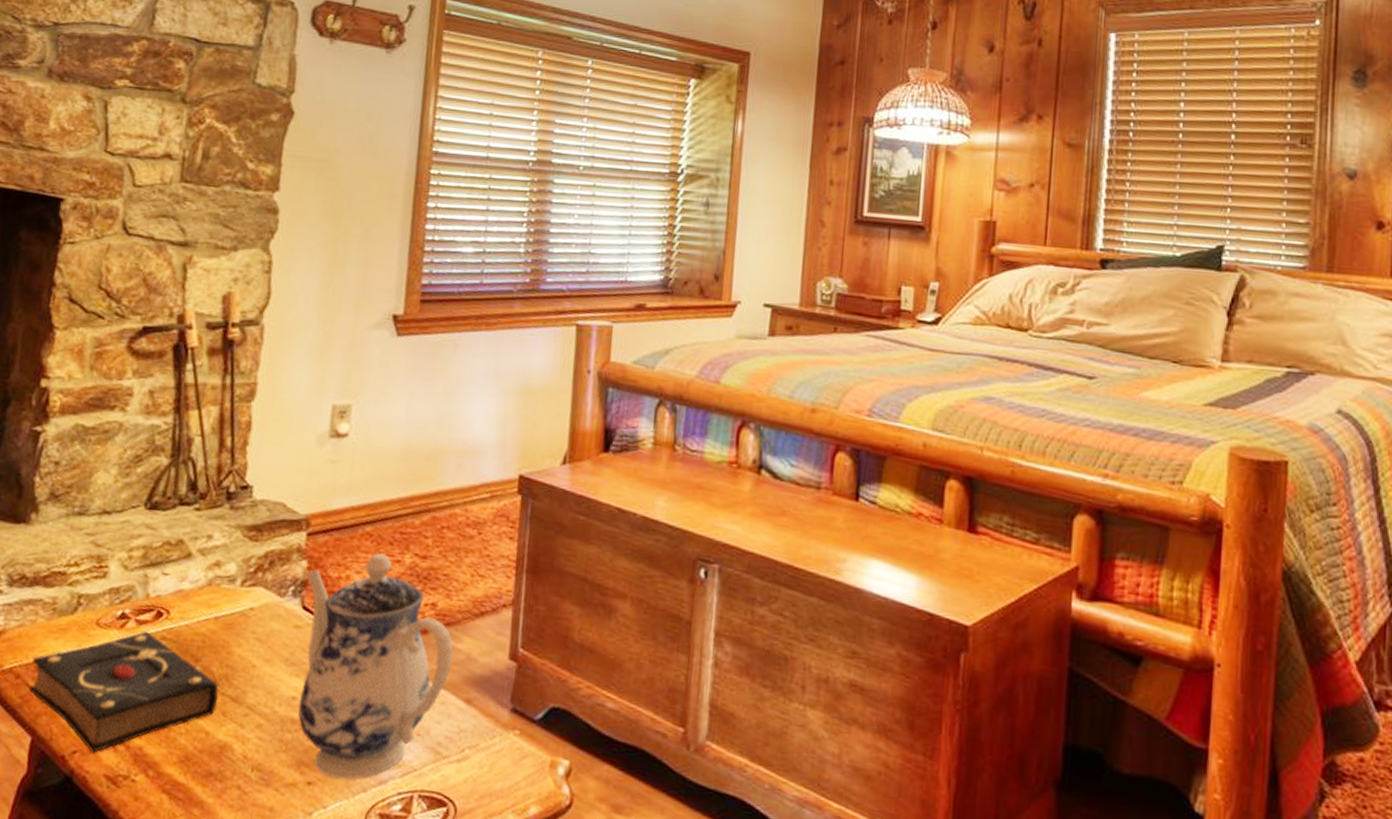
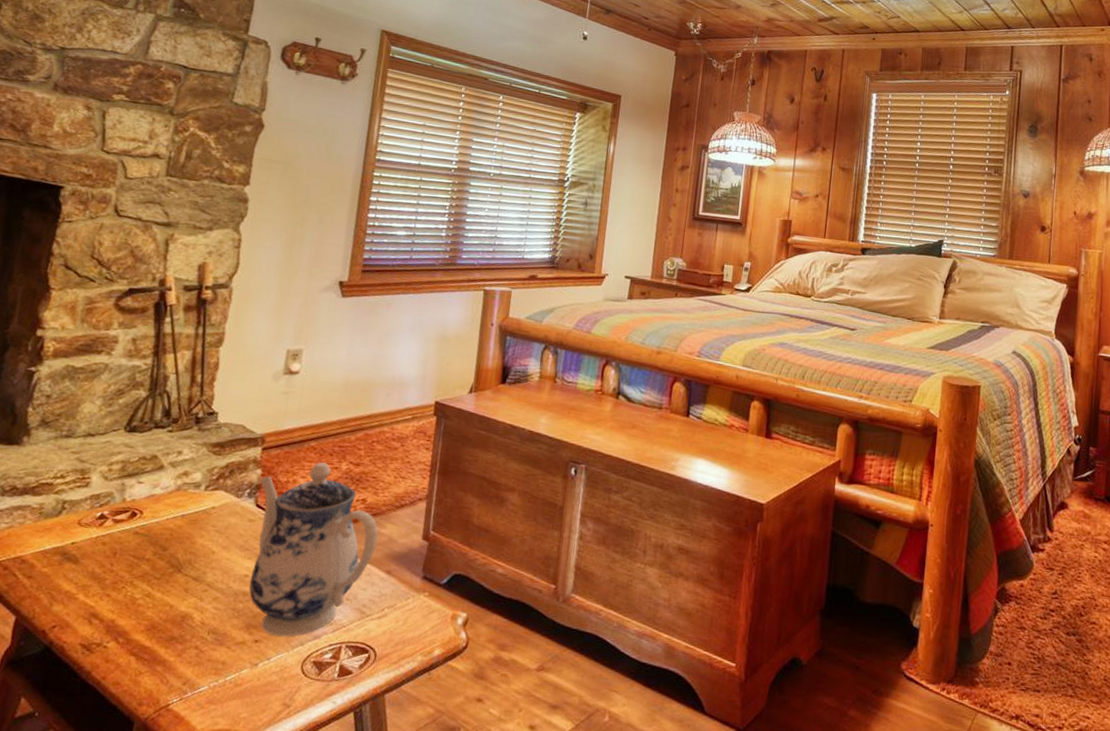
book: present [28,631,219,753] -> none [15,528,182,627]

